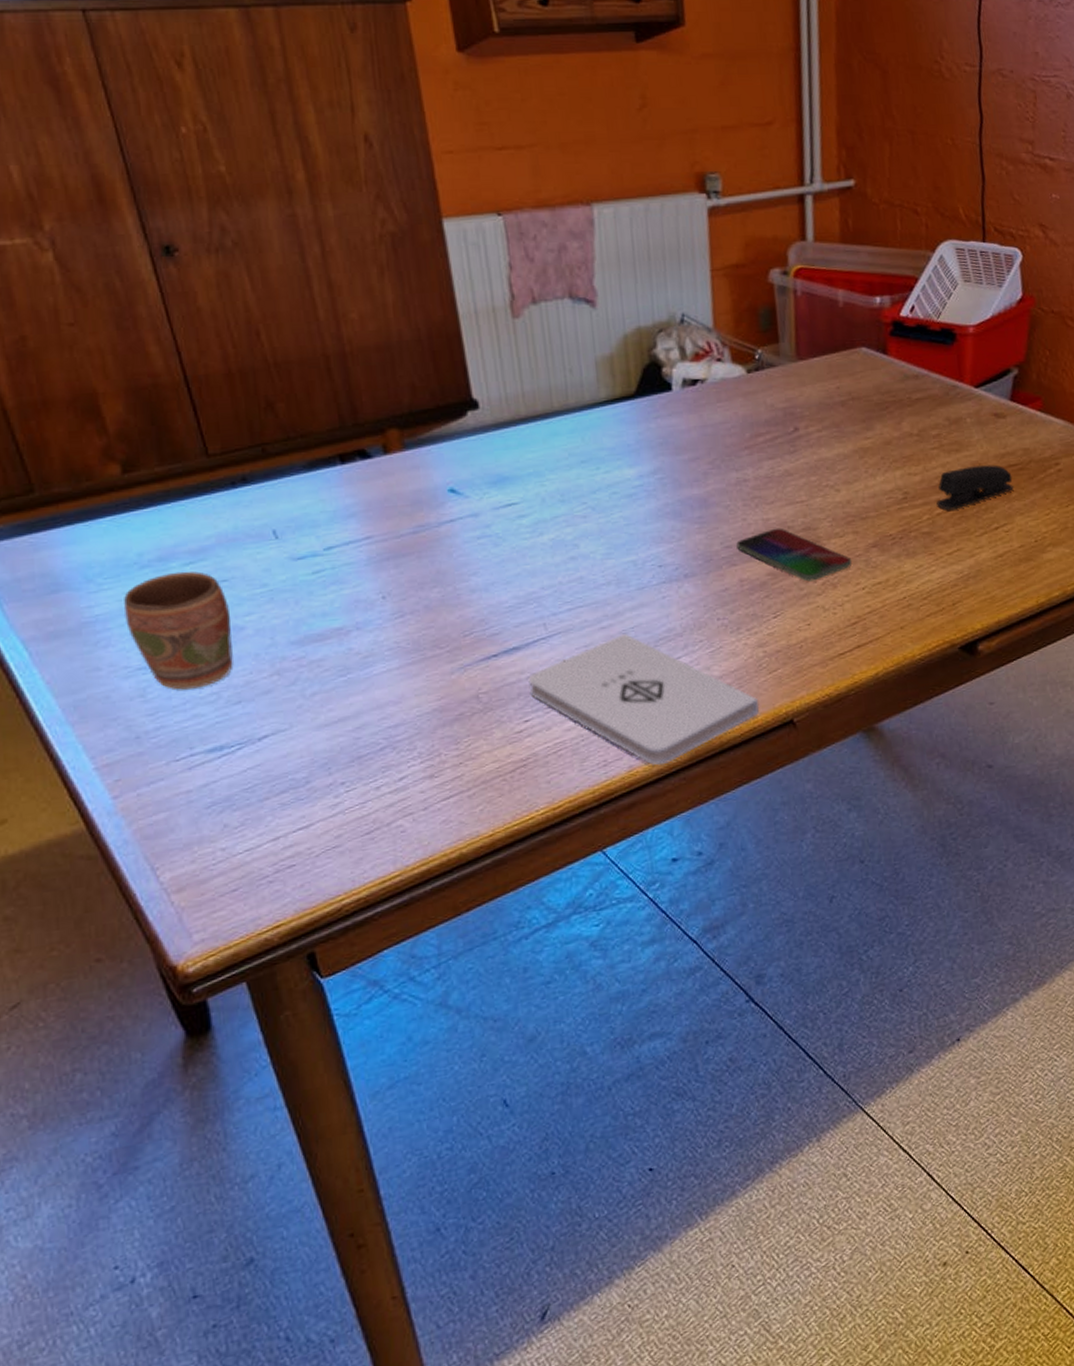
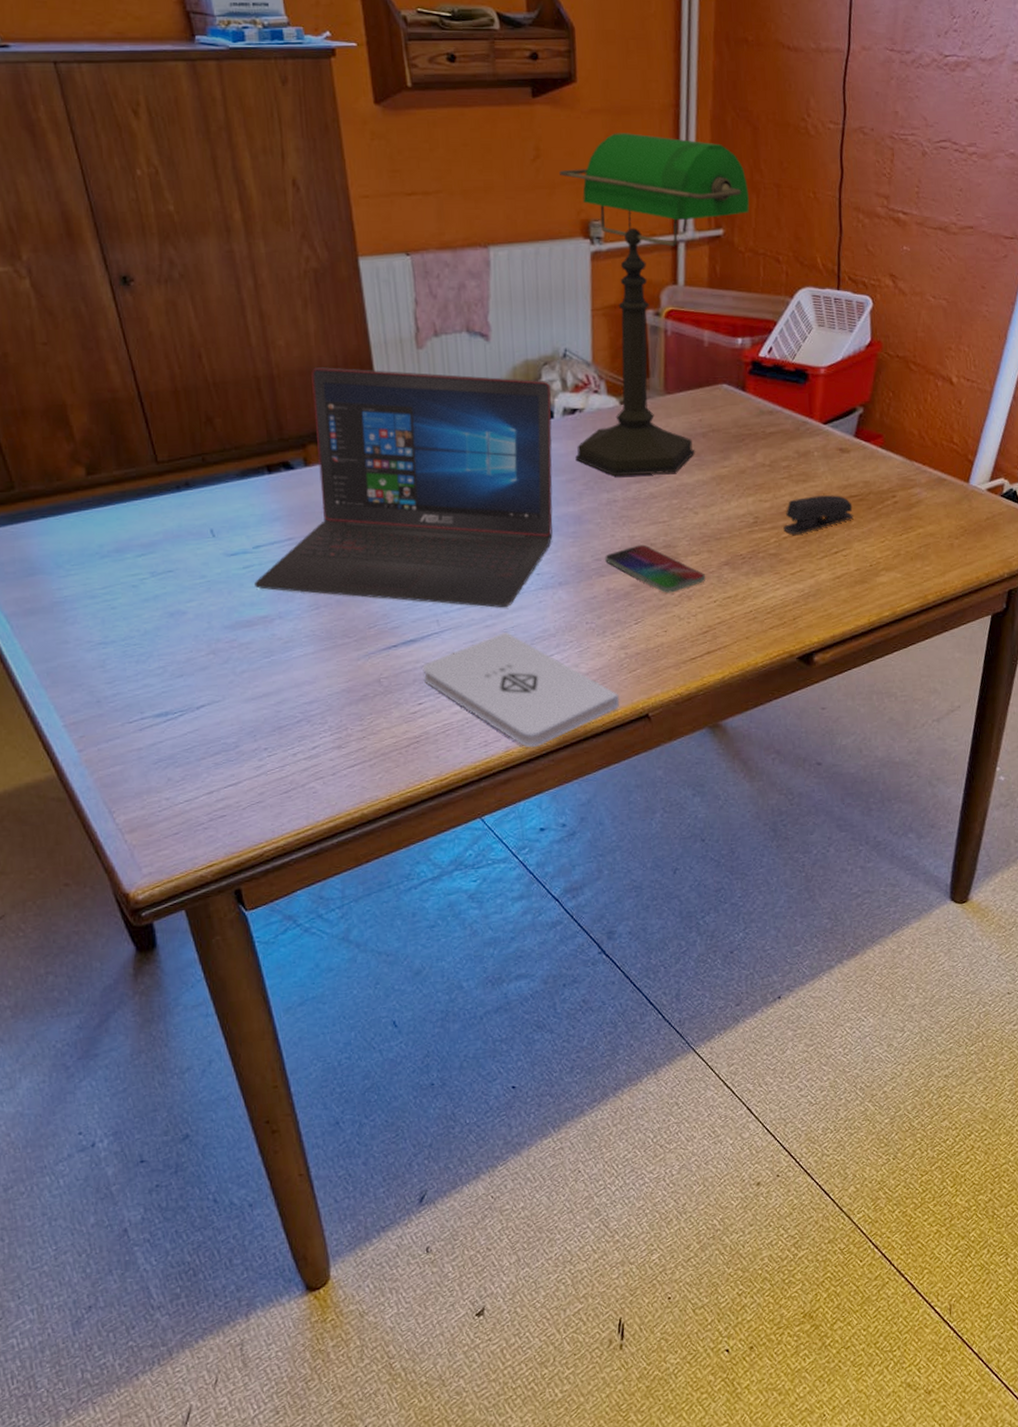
mug: present [124,571,233,690] -> none [87,562,177,663]
laptop: none [326,341,676,607] -> present [254,367,553,608]
desk lamp: none [668,79,882,453] -> present [558,133,750,477]

